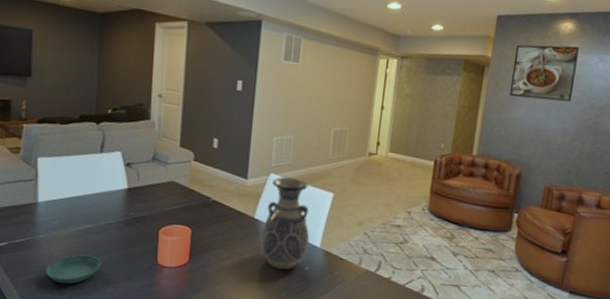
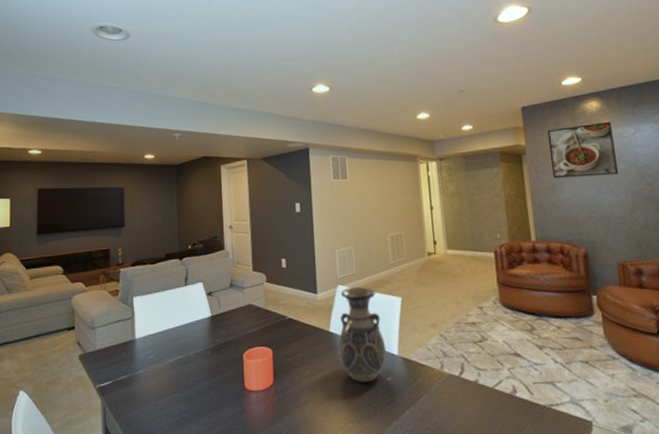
saucer: present [46,255,102,284] -> none [146,386,195,418]

